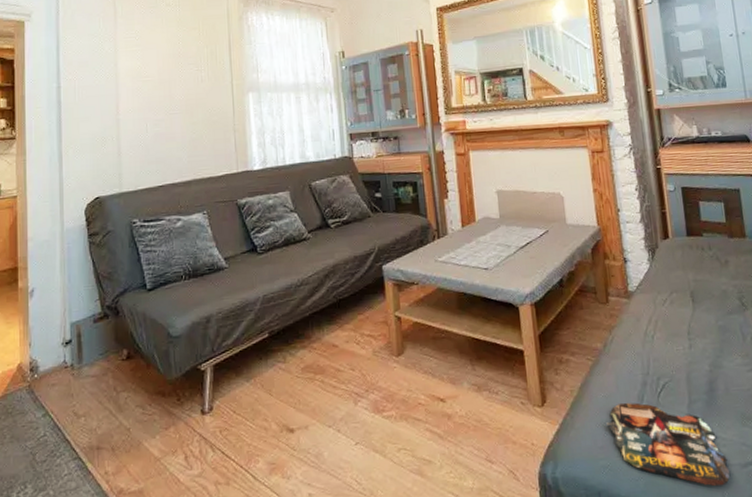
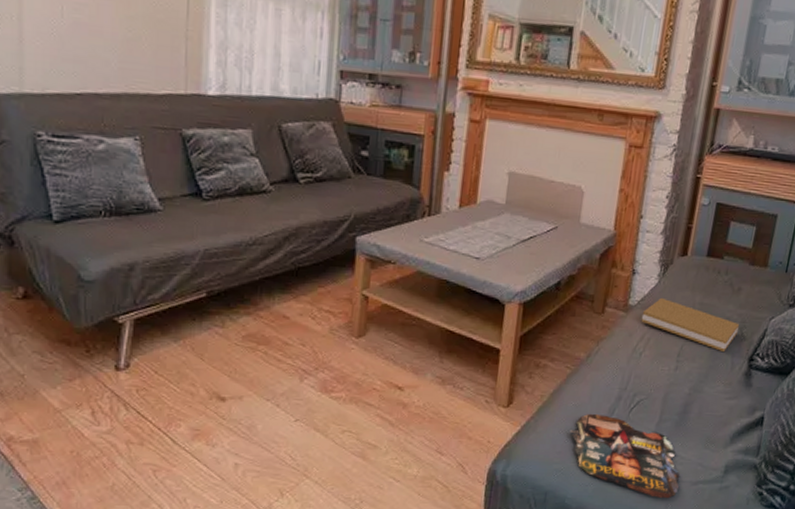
book: none [643,280,738,325] -> present [641,297,740,353]

